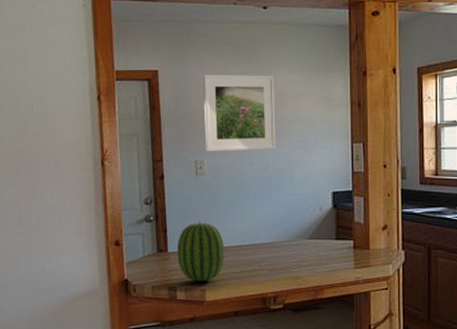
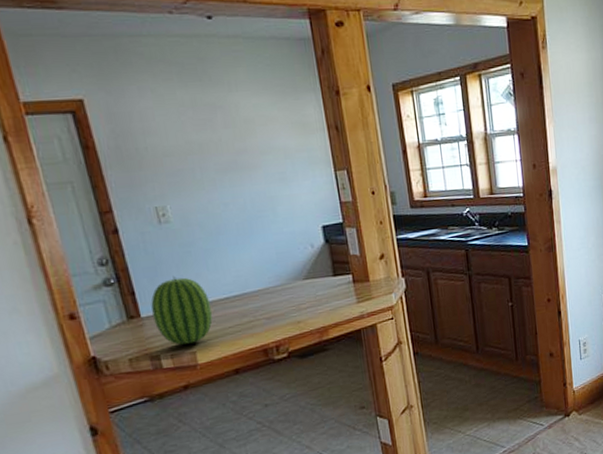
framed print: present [202,74,276,152] -> none [144,99,251,195]

